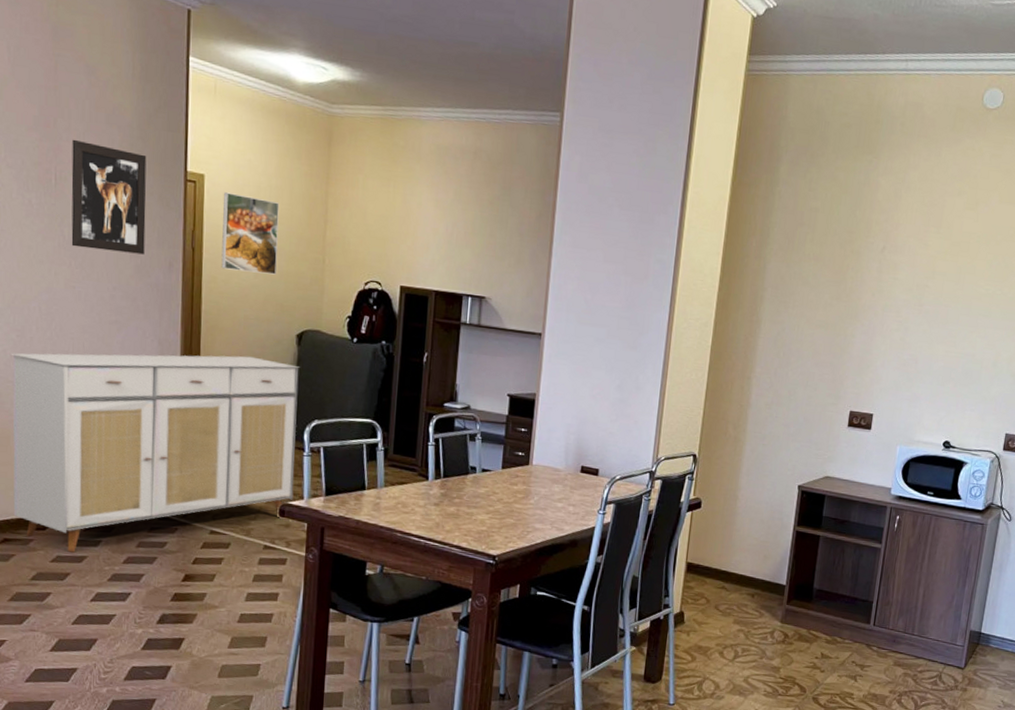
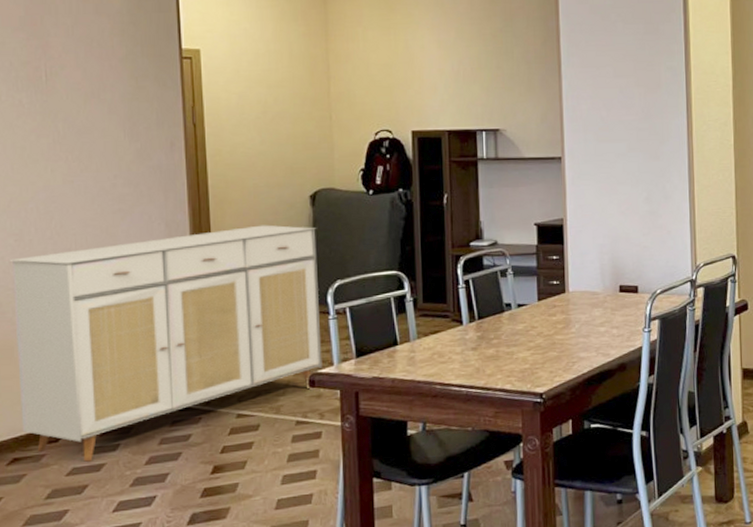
wall art: present [71,139,147,255] -> none [61,33,144,141]
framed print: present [221,192,280,275] -> none [221,63,282,140]

